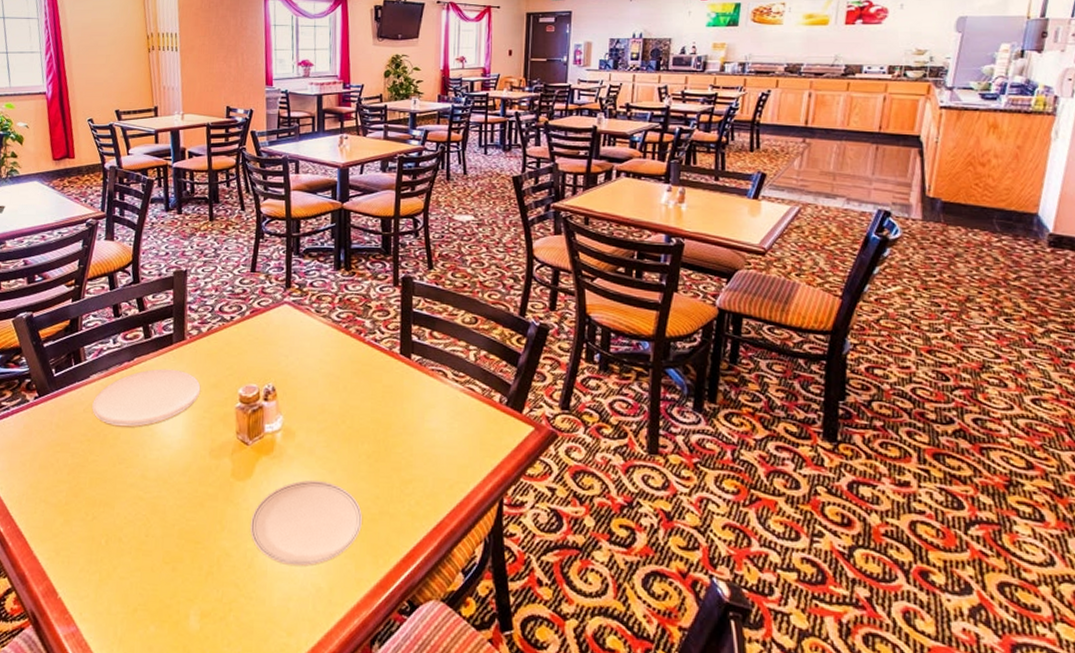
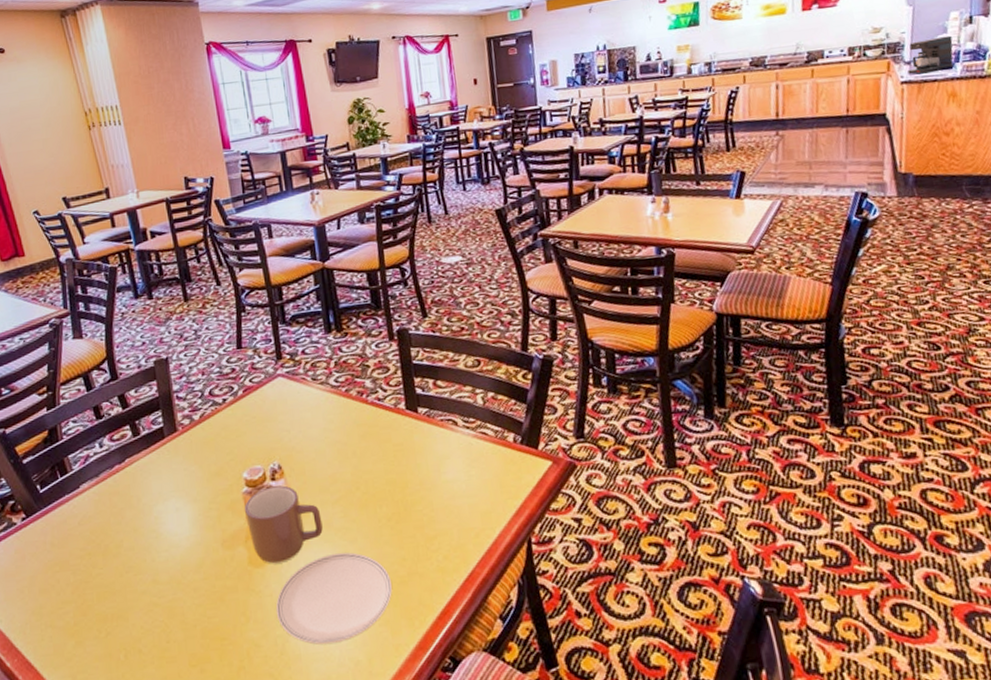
plate: present [92,368,201,428] -> none [87,463,203,535]
mug: none [235,406,306,480] -> present [245,485,323,564]
coffee maker: none [948,67,1000,101] -> present [907,35,954,74]

